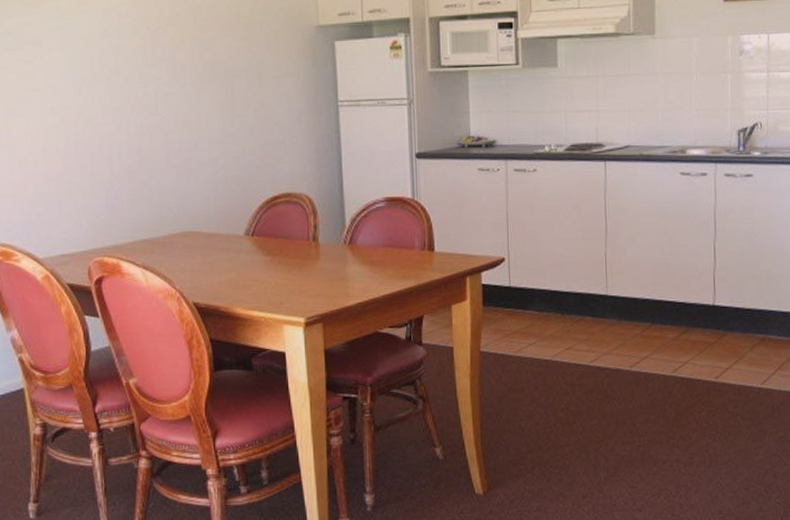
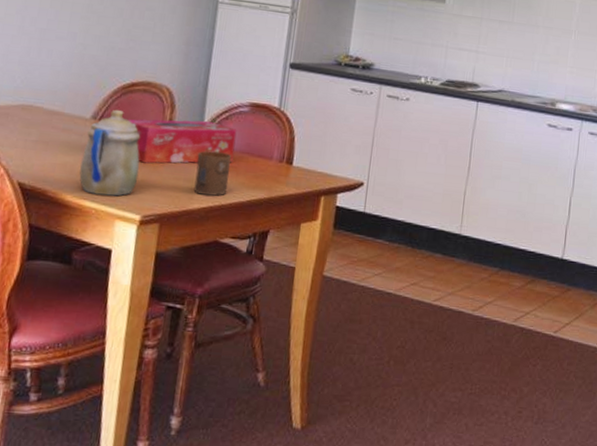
teapot: none [243,223,296,304] -> present [79,109,141,196]
tissue box: none [276,221,378,269] -> present [127,119,237,164]
cup: none [345,249,378,291] -> present [193,151,232,196]

